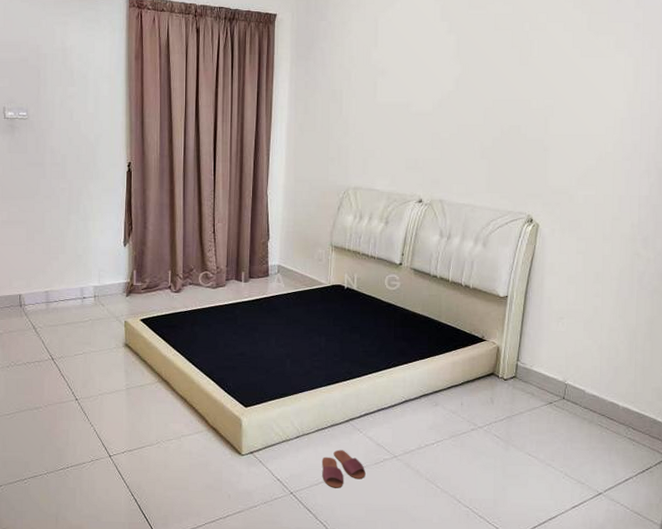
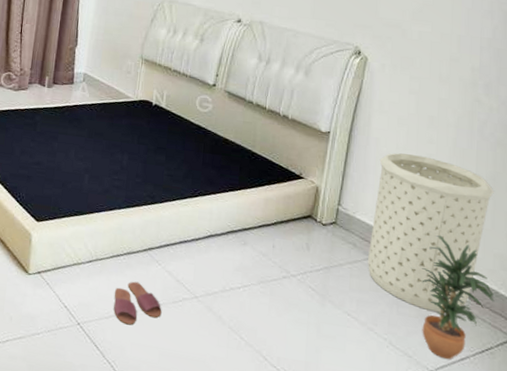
laundry basket: none [545,309,652,444] -> present [368,153,494,313]
potted plant: none [591,377,653,481] -> present [421,235,494,359]

